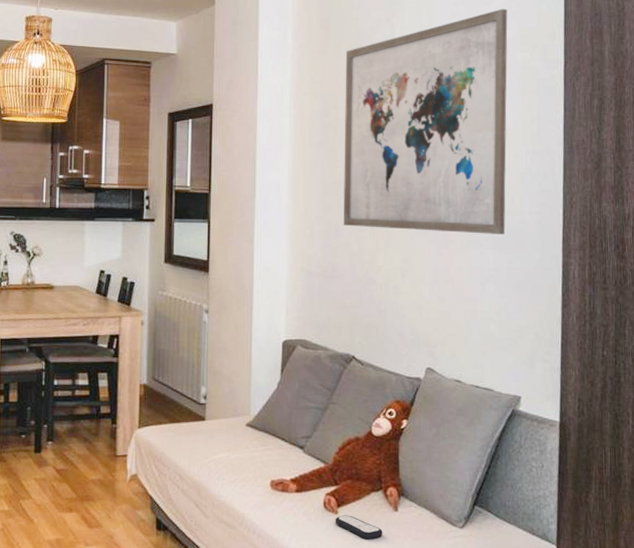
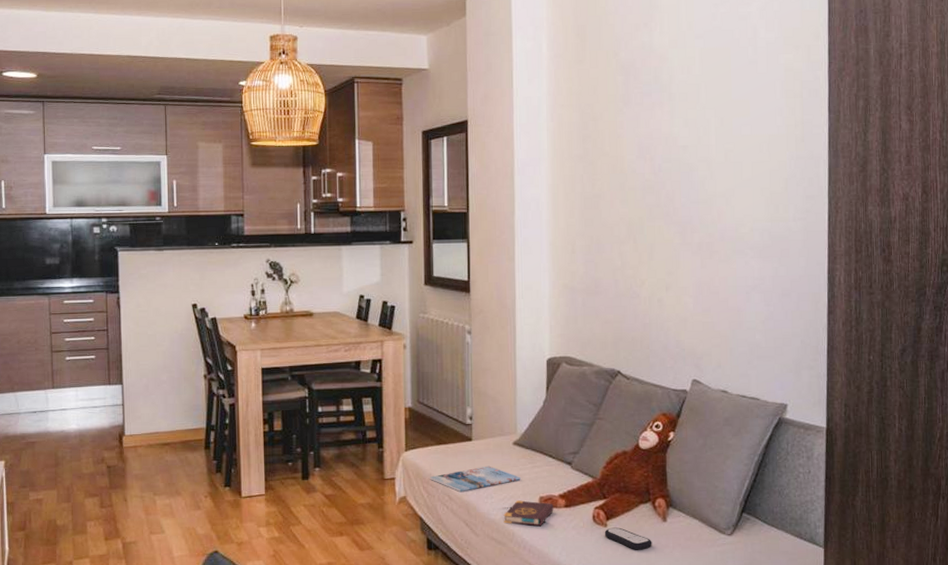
magazine: none [161,446,253,472] -> present [429,466,521,492]
book: none [234,483,285,511] -> present [503,500,554,527]
wall art: present [343,9,508,234] -> none [603,8,770,243]

